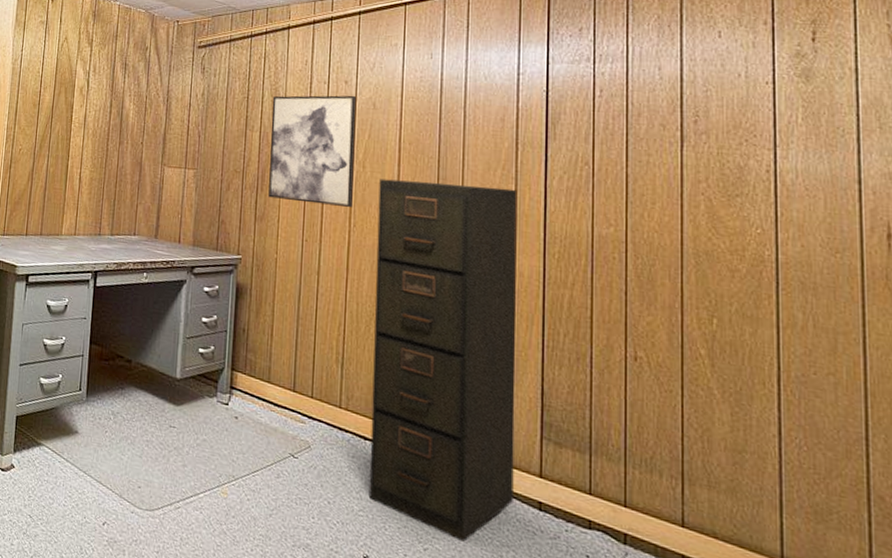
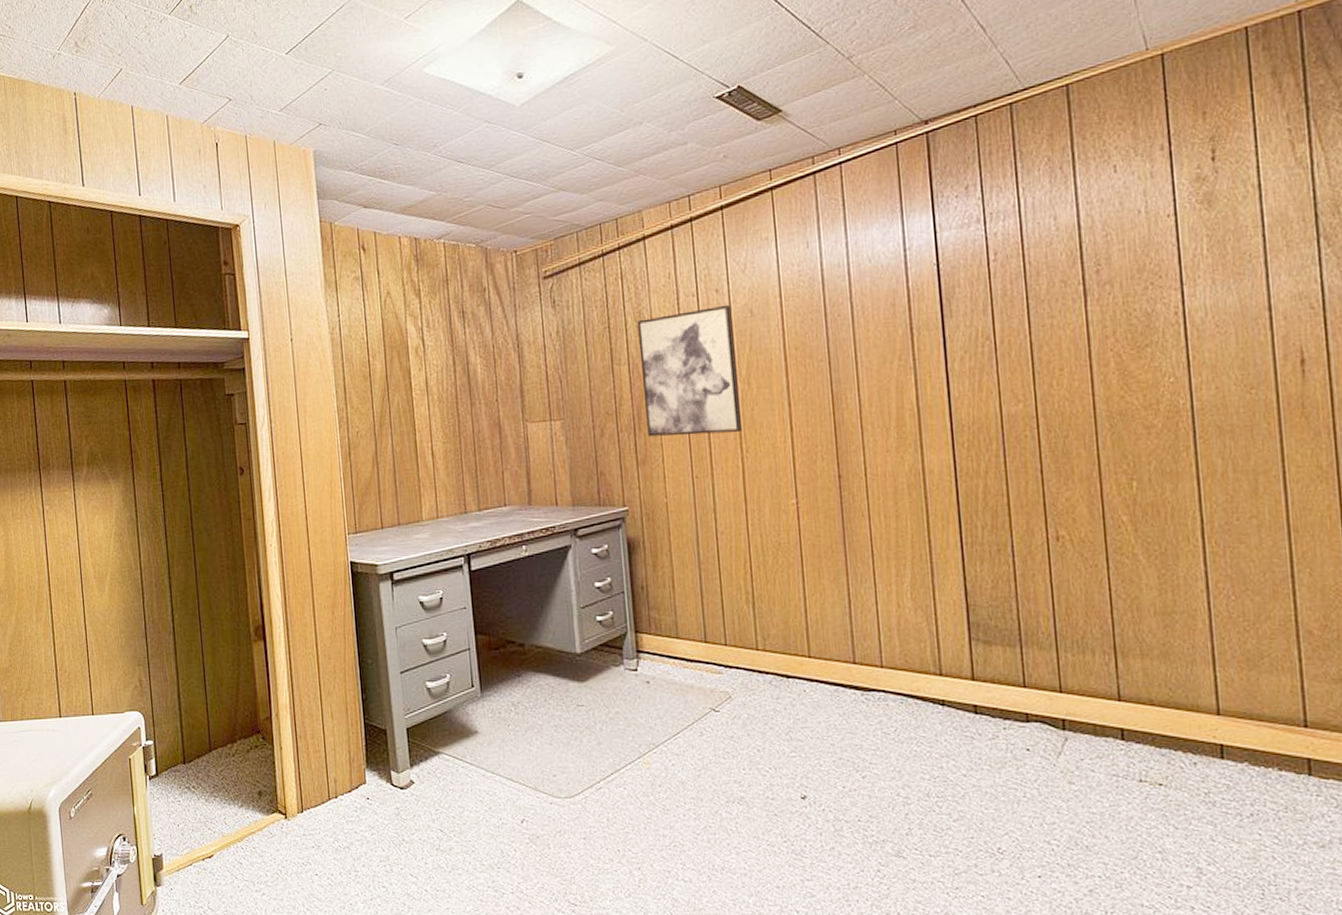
filing cabinet: present [368,178,518,542] -> none [767,380,948,761]

